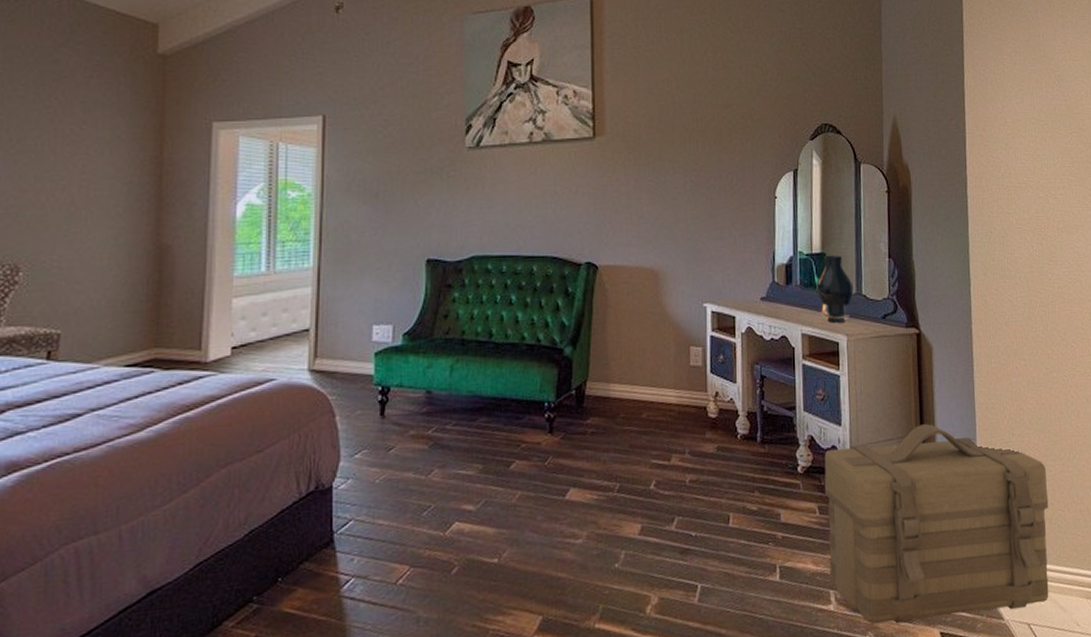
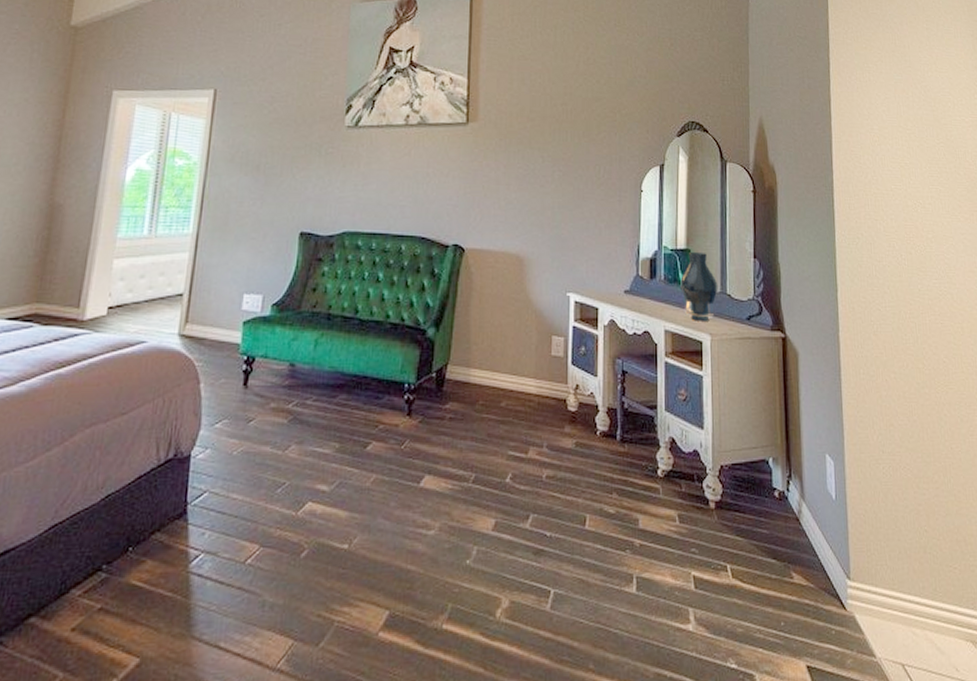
suitcase: present [824,424,1049,624] -> none [684,434,925,652]

